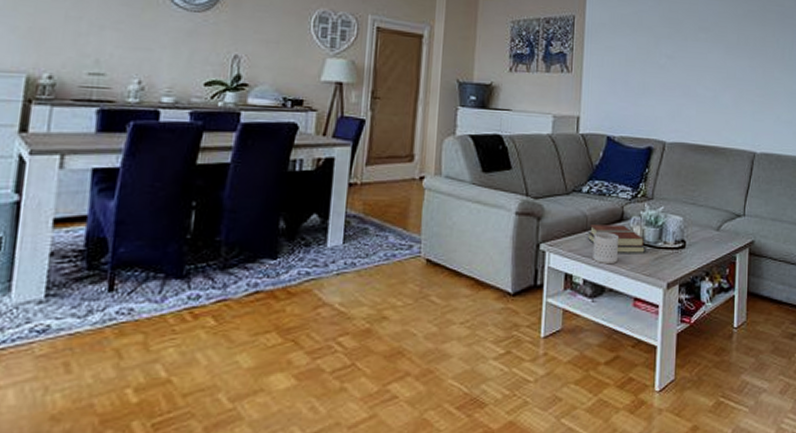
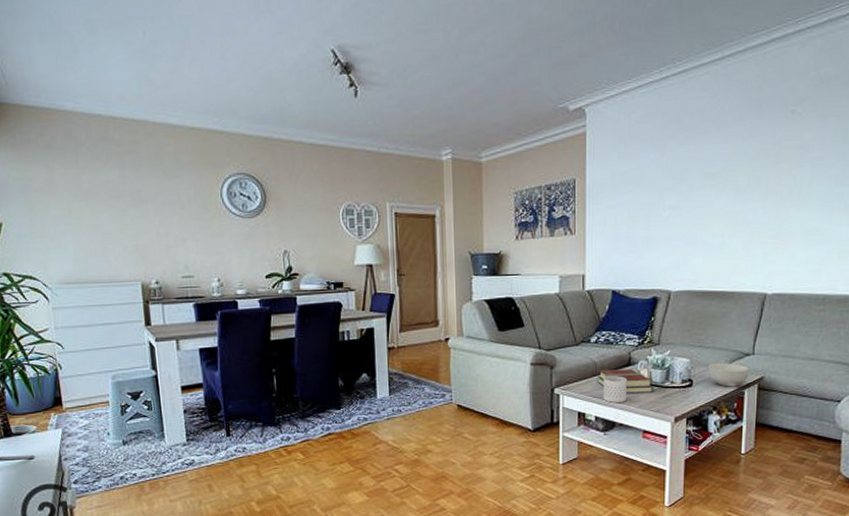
bowl: none [700,222,741,250] -> present [707,362,750,387]

